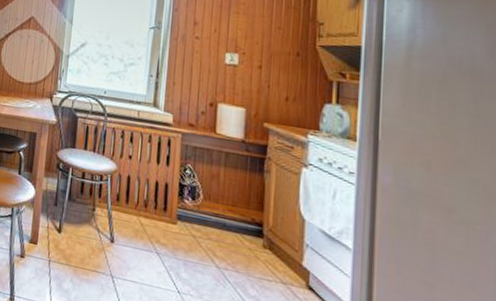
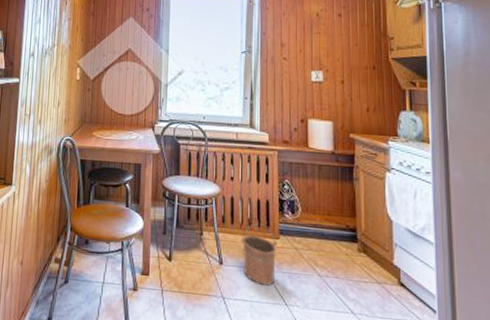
bucket: none [135,205,174,271] -> present [241,223,277,286]

